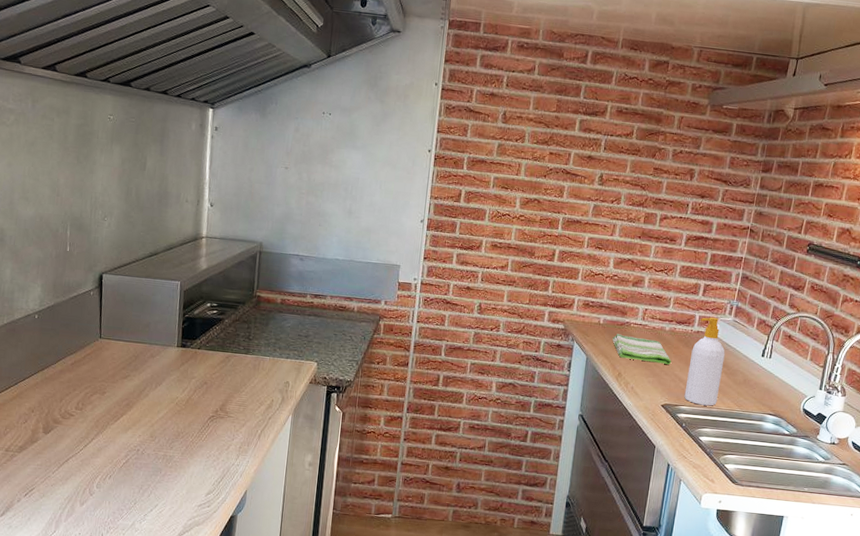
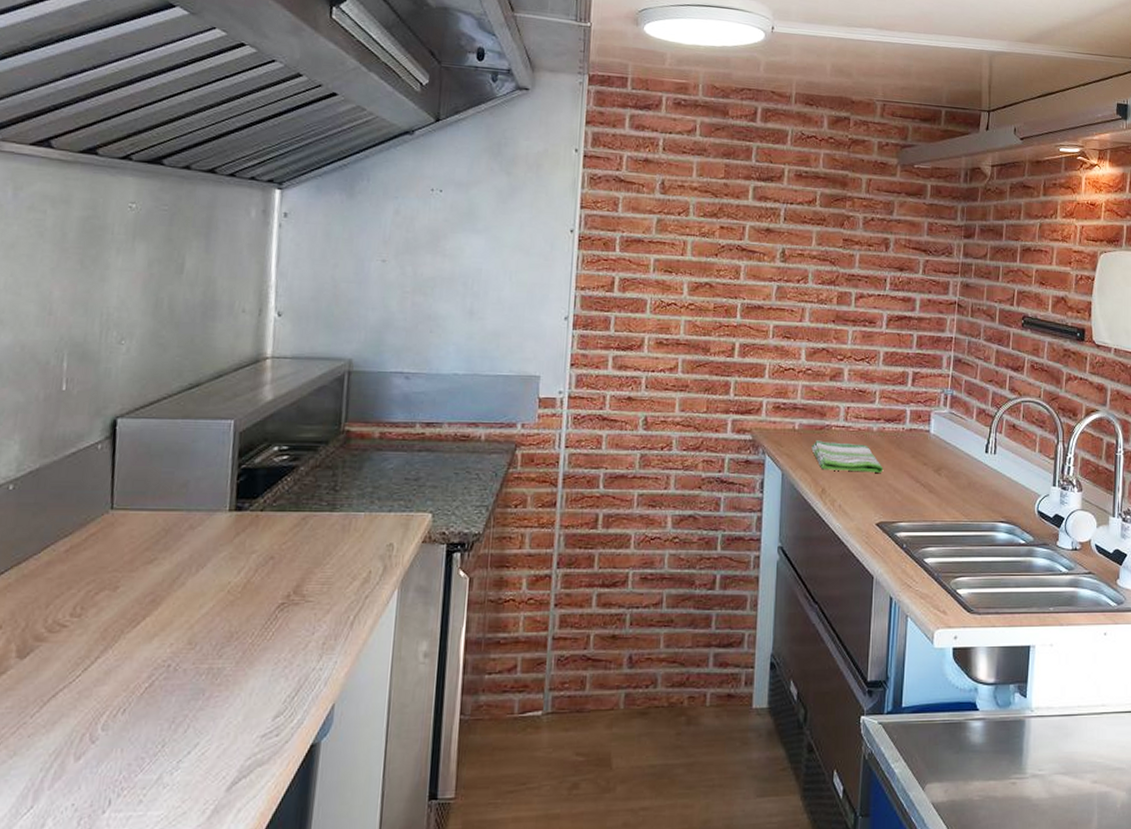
soap bottle: present [684,317,725,406] -> none [902,410,944,519]

